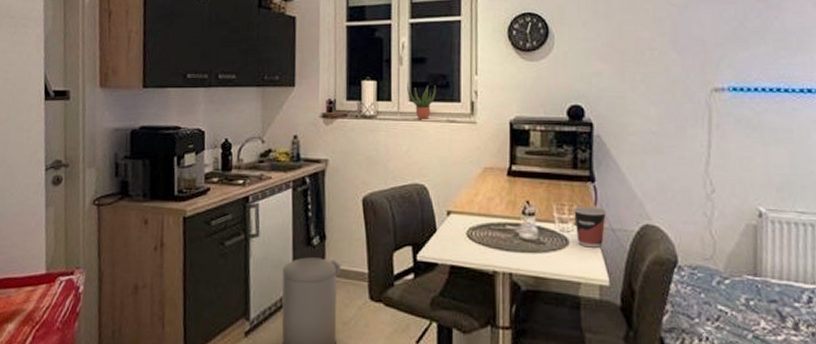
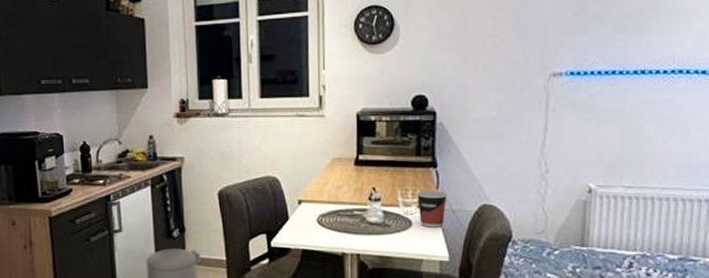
potted plant: present [407,81,436,120] -> none [257,78,285,116]

